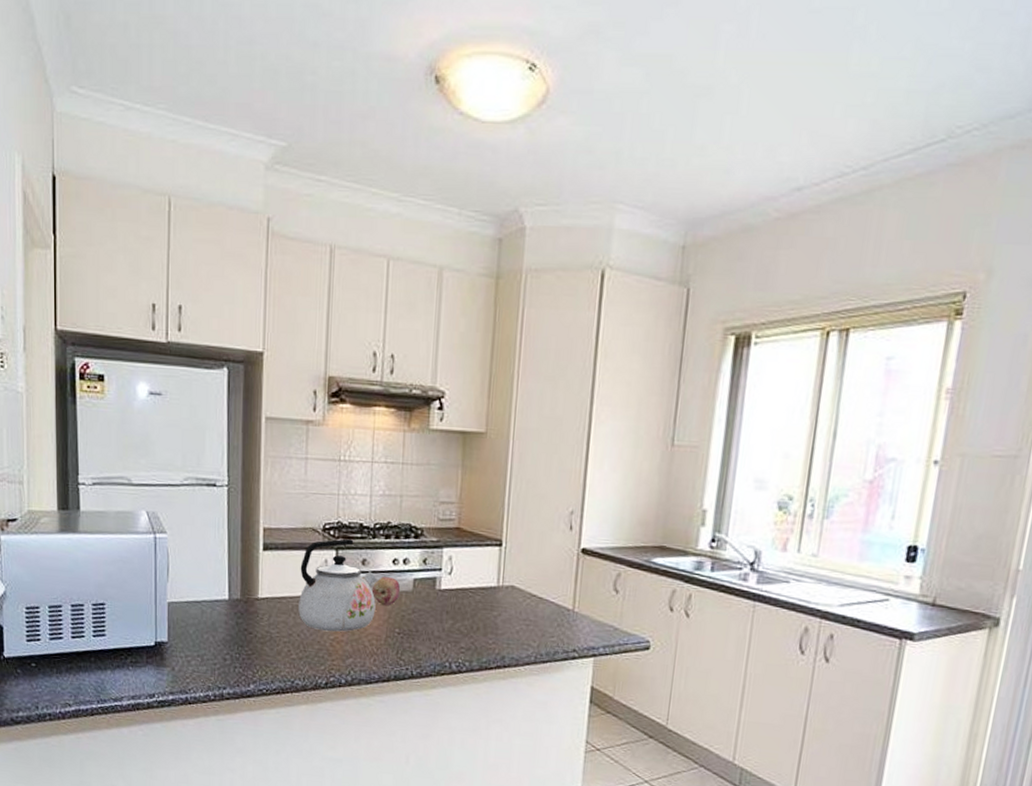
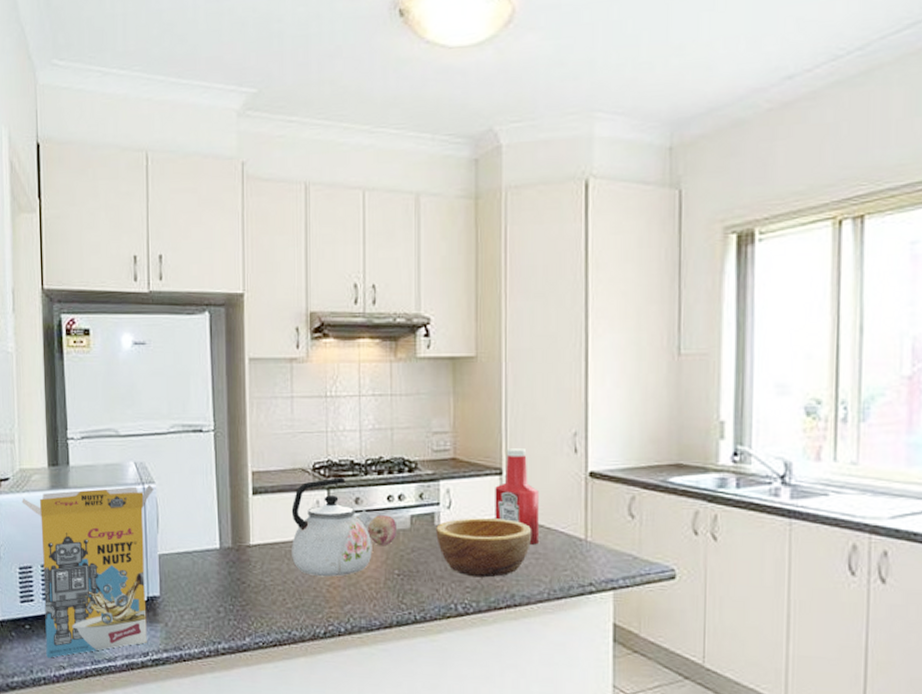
cereal box: none [30,534,165,696] -> present [21,484,154,658]
bowl: none [436,584,526,640] -> present [436,518,532,578]
ketchup bottle: none [492,522,534,612] -> present [495,449,539,545]

